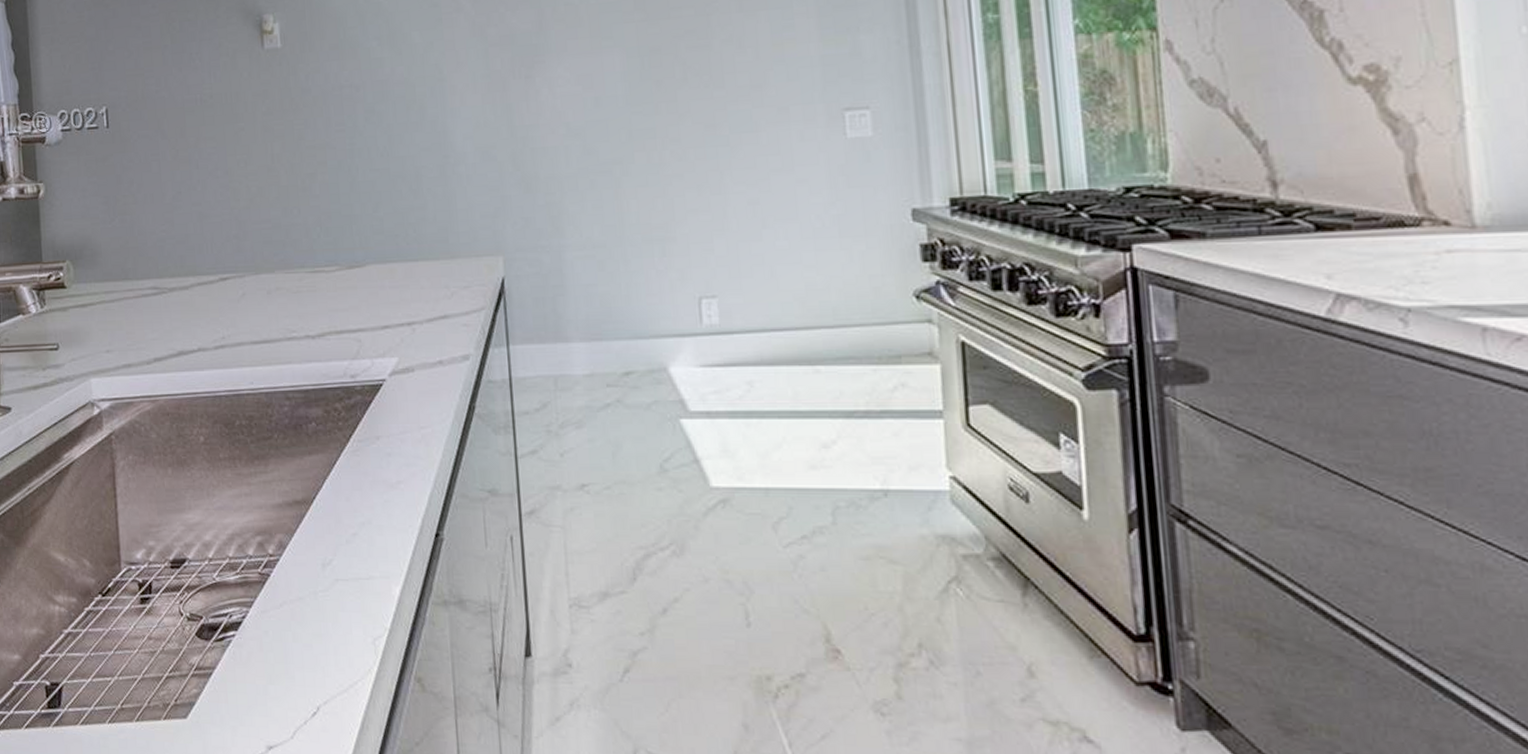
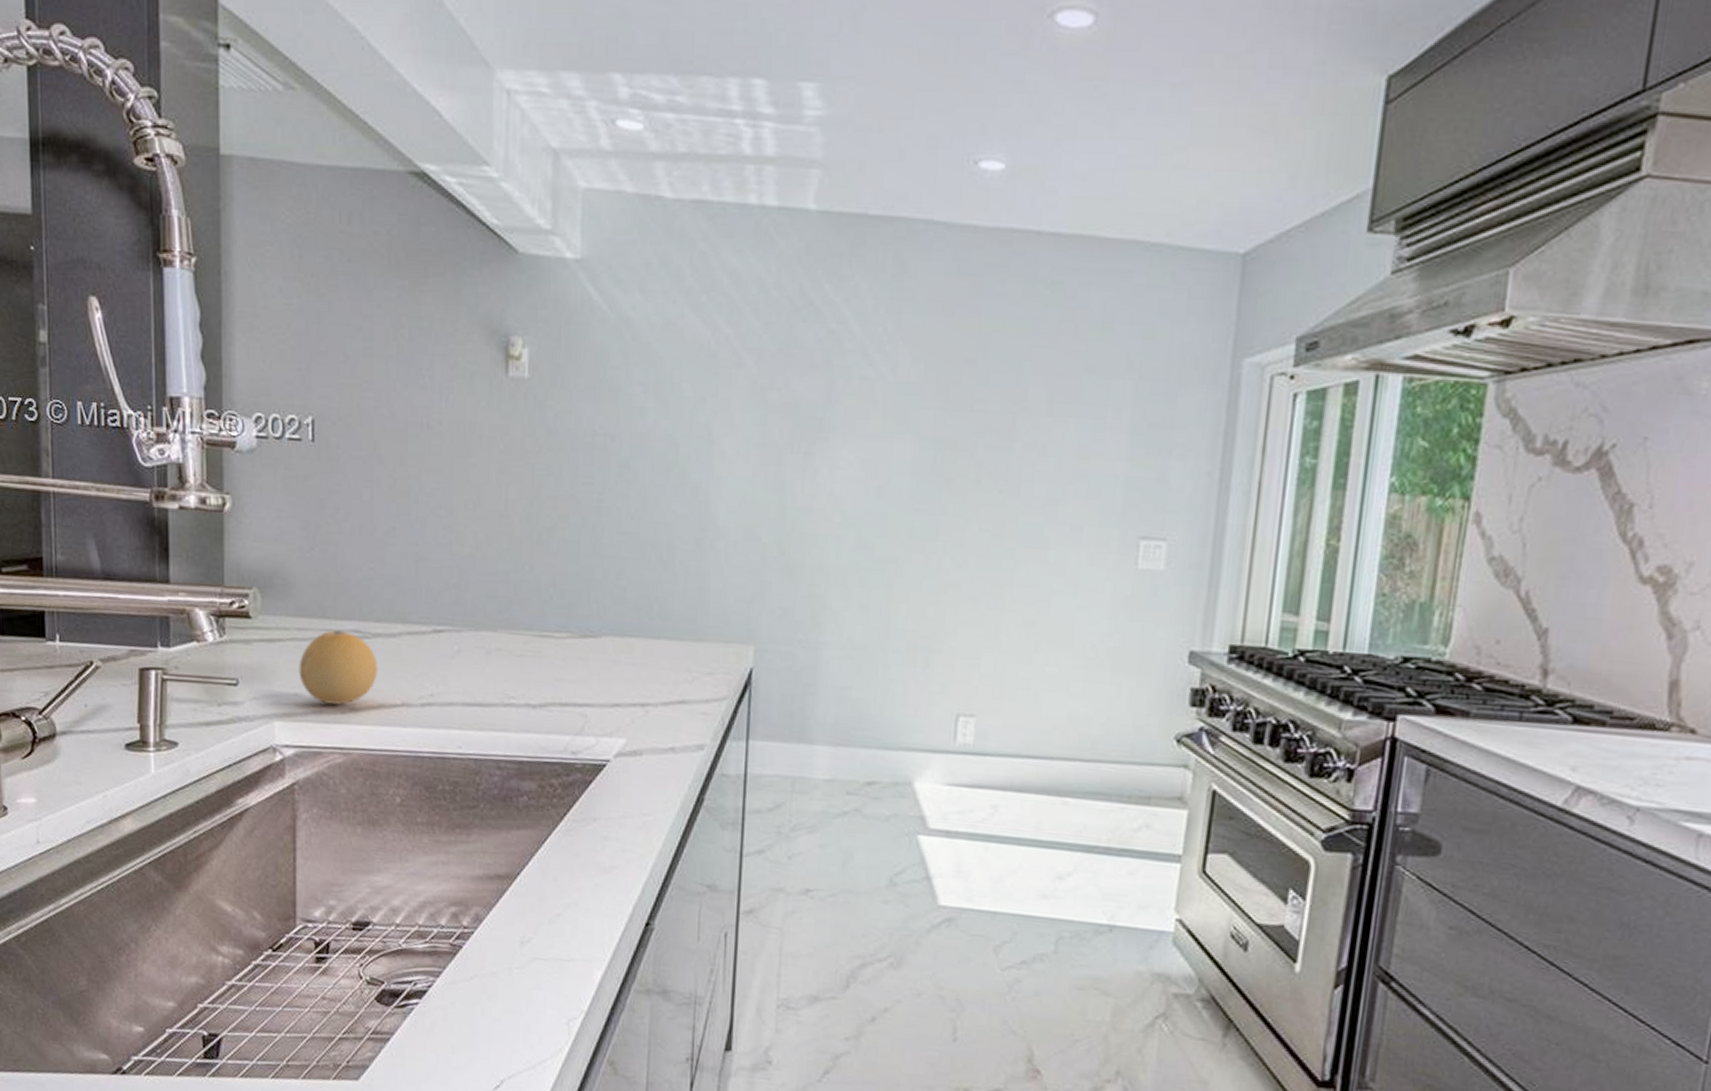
fruit: none [108,289,176,357] -> present [299,630,379,705]

